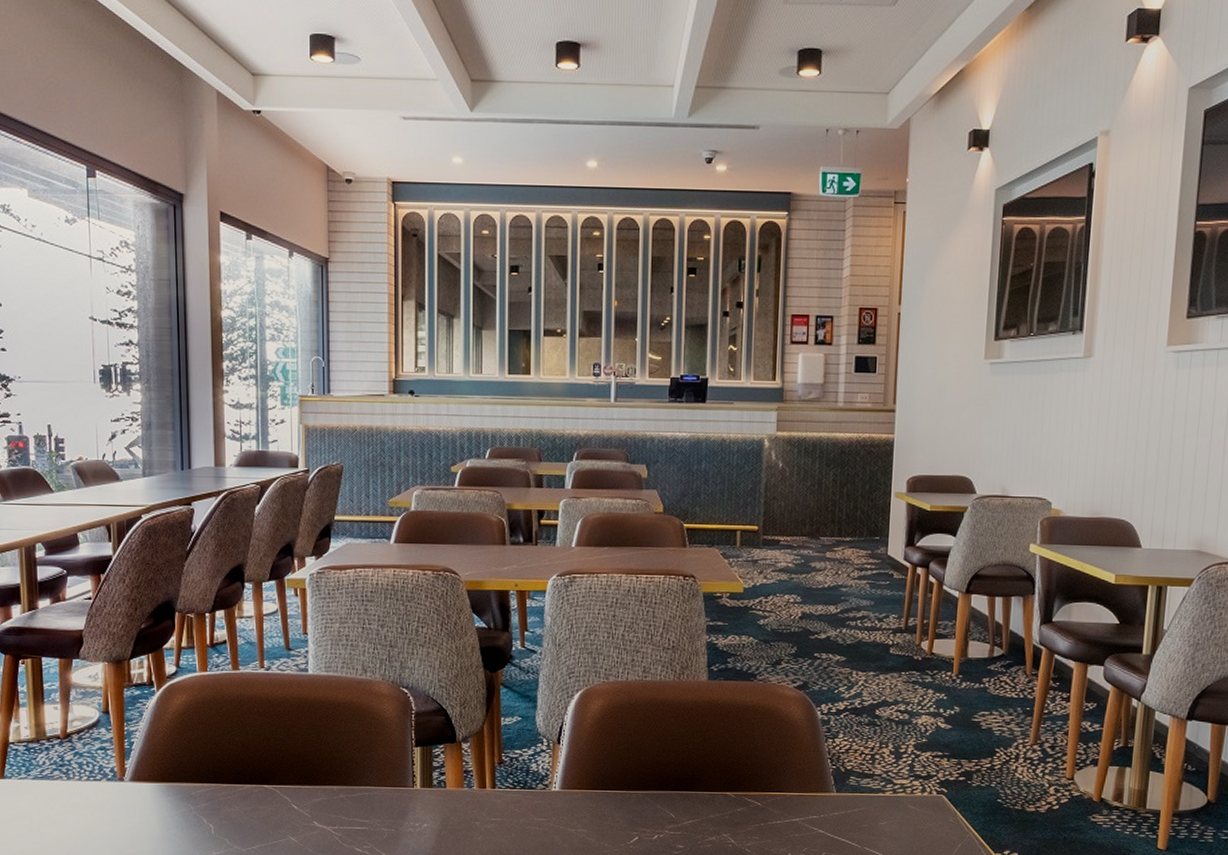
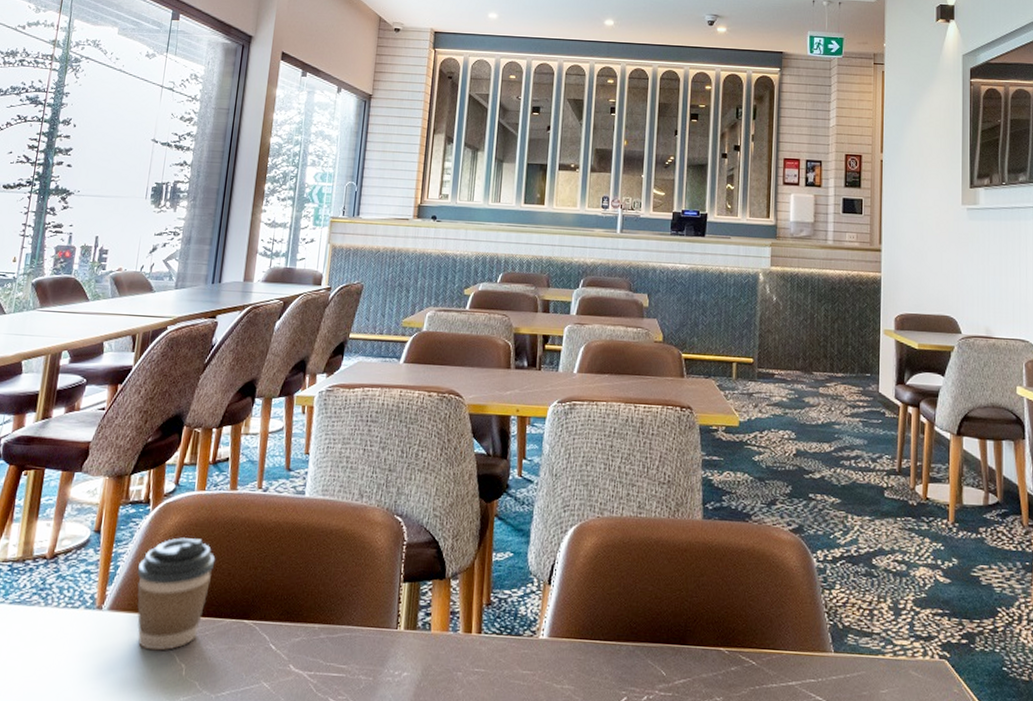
coffee cup: none [151,715,228,814] -> present [137,537,216,651]

